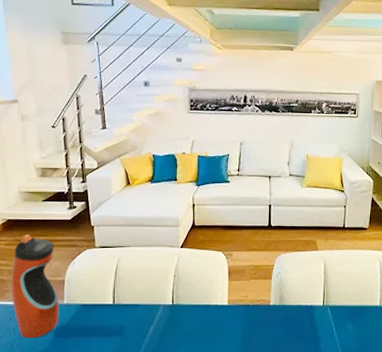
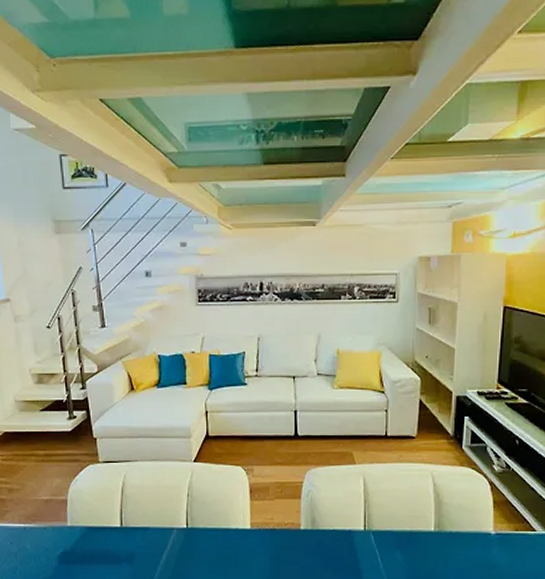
water bottle: present [11,234,60,338] -> none [10,448,63,565]

